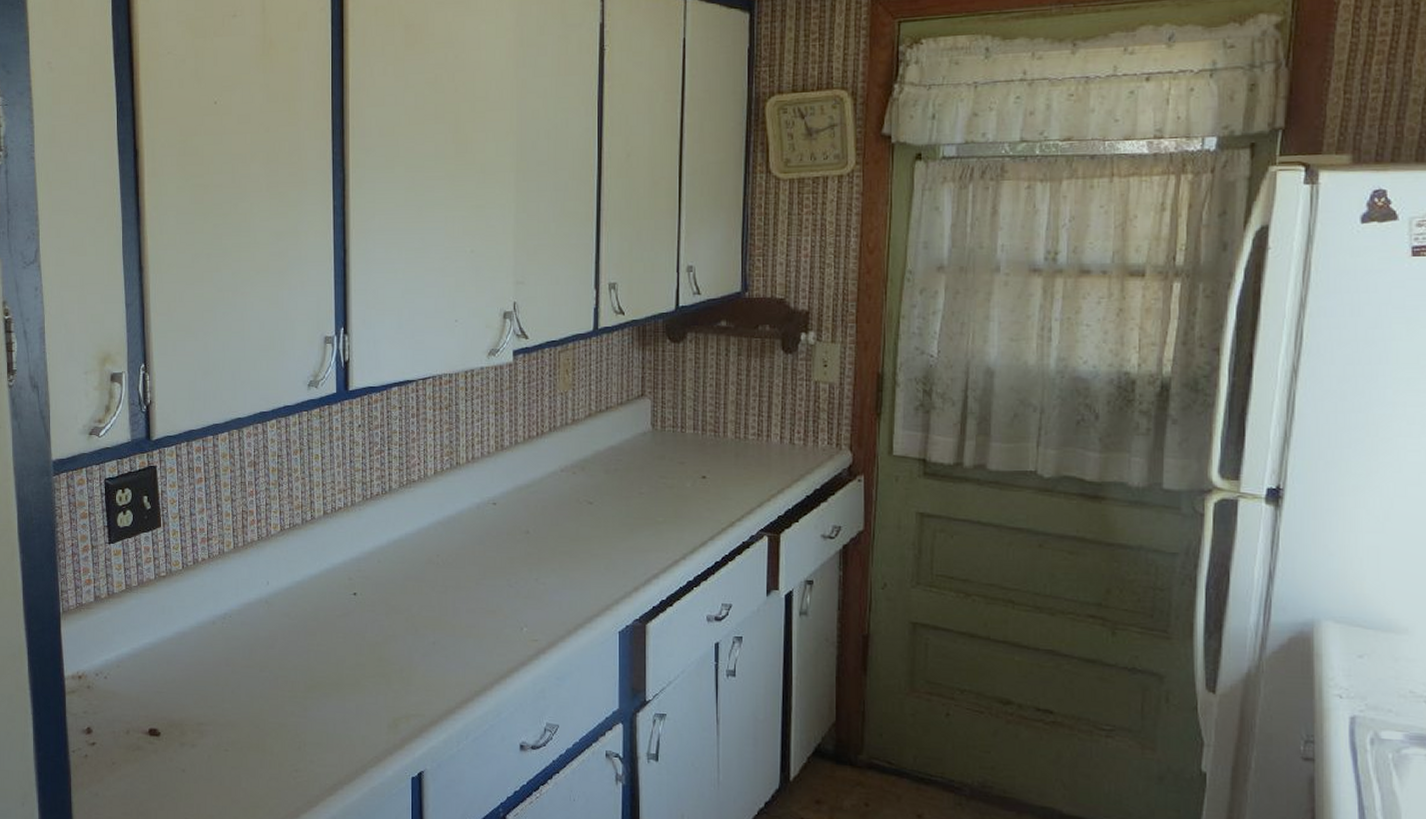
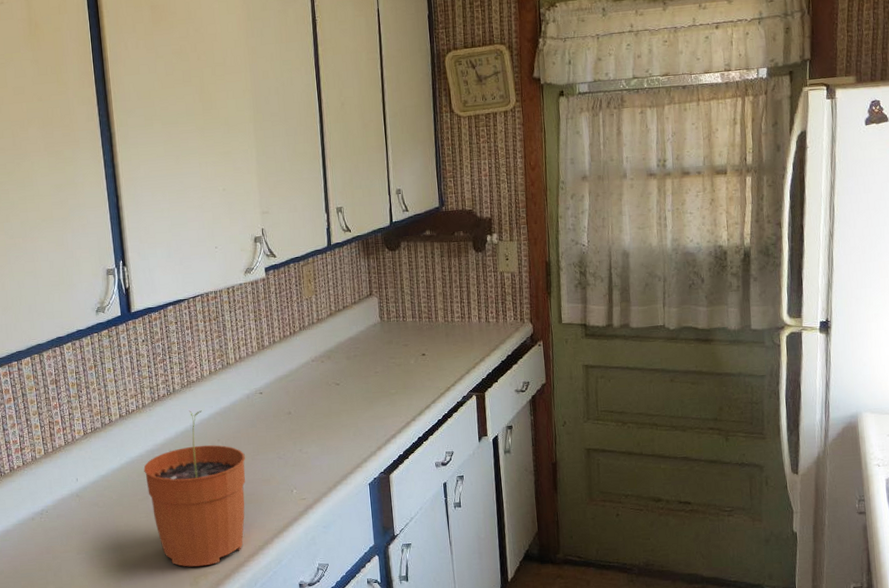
plant pot: none [346,515,468,706] -> present [143,410,246,567]

